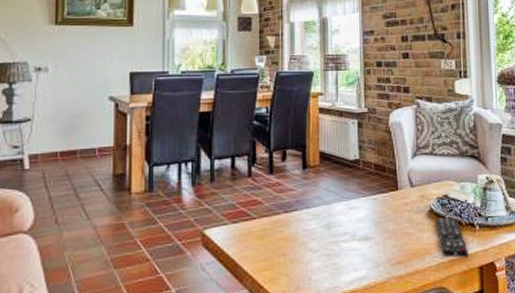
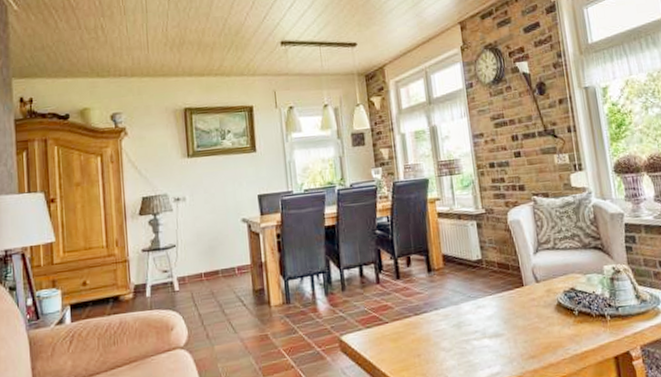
remote control: present [435,217,469,258] -> none [564,309,602,350]

